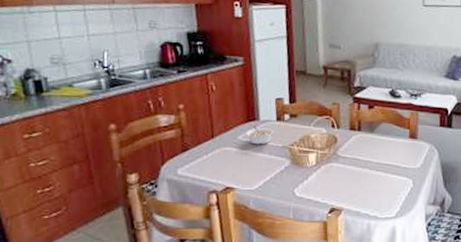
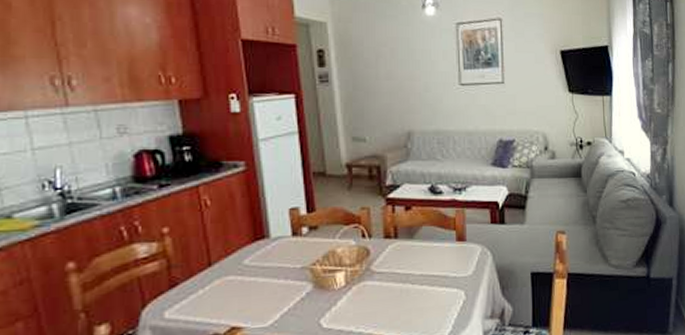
legume: present [246,125,274,145] -> none [253,244,289,269]

